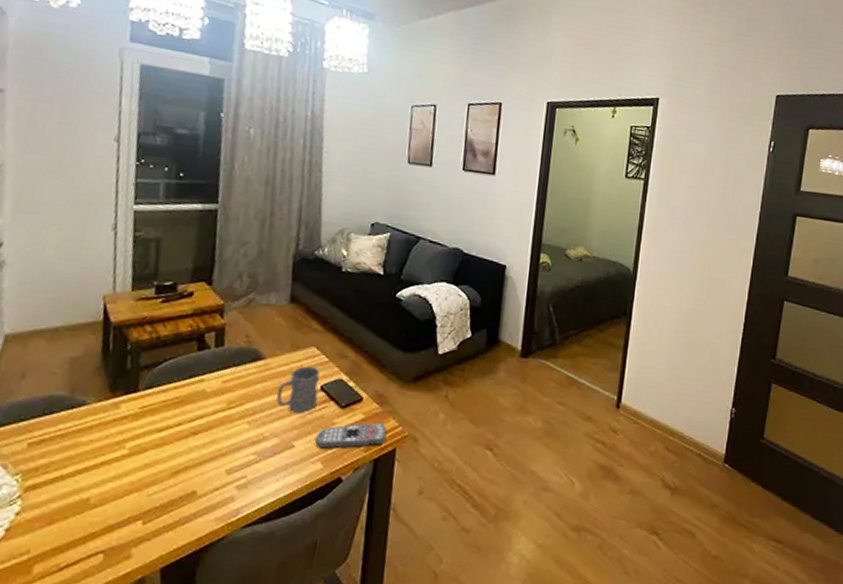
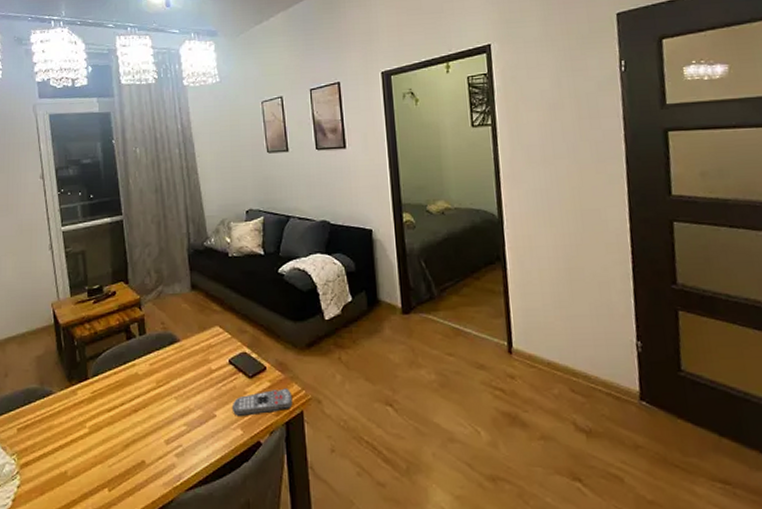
mug: present [276,366,320,413] -> none [194,343,228,385]

